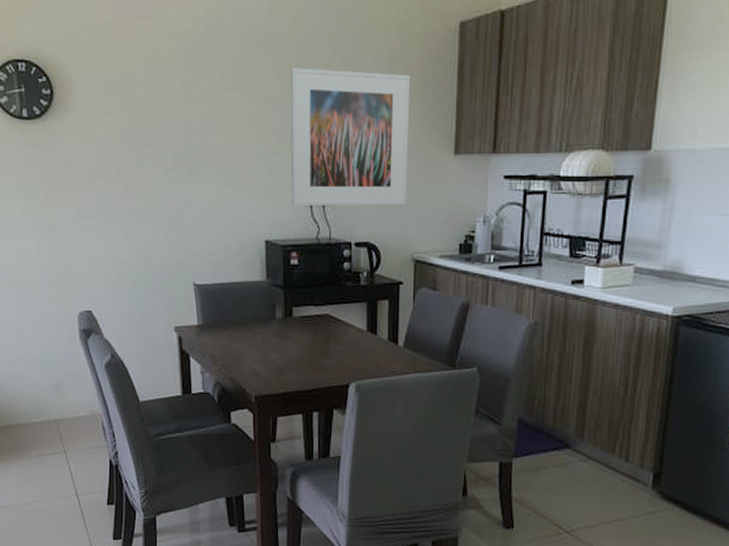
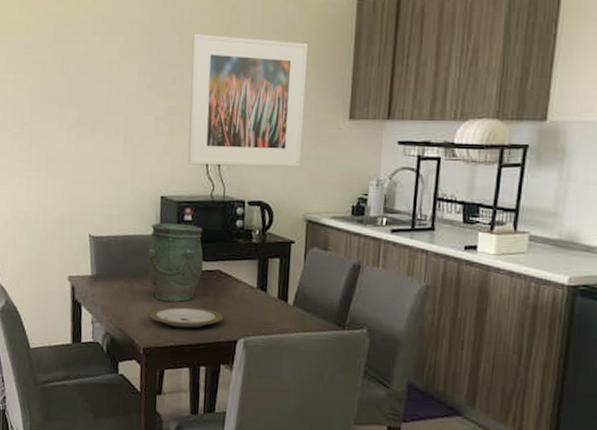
vase: none [254,268,312,348] -> present [147,223,204,302]
plate: none [258,352,334,374] -> present [148,306,224,328]

